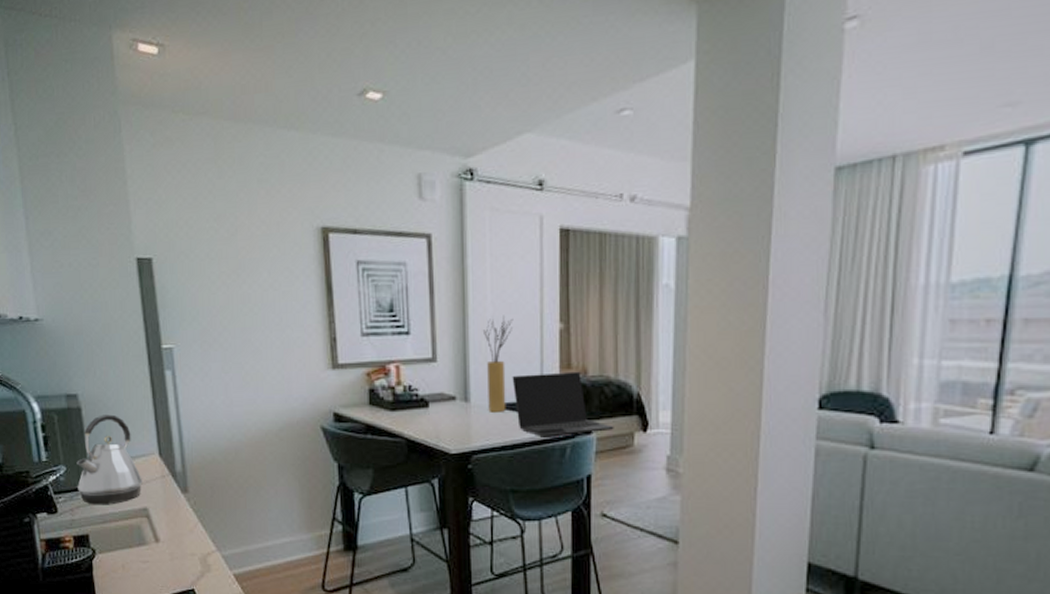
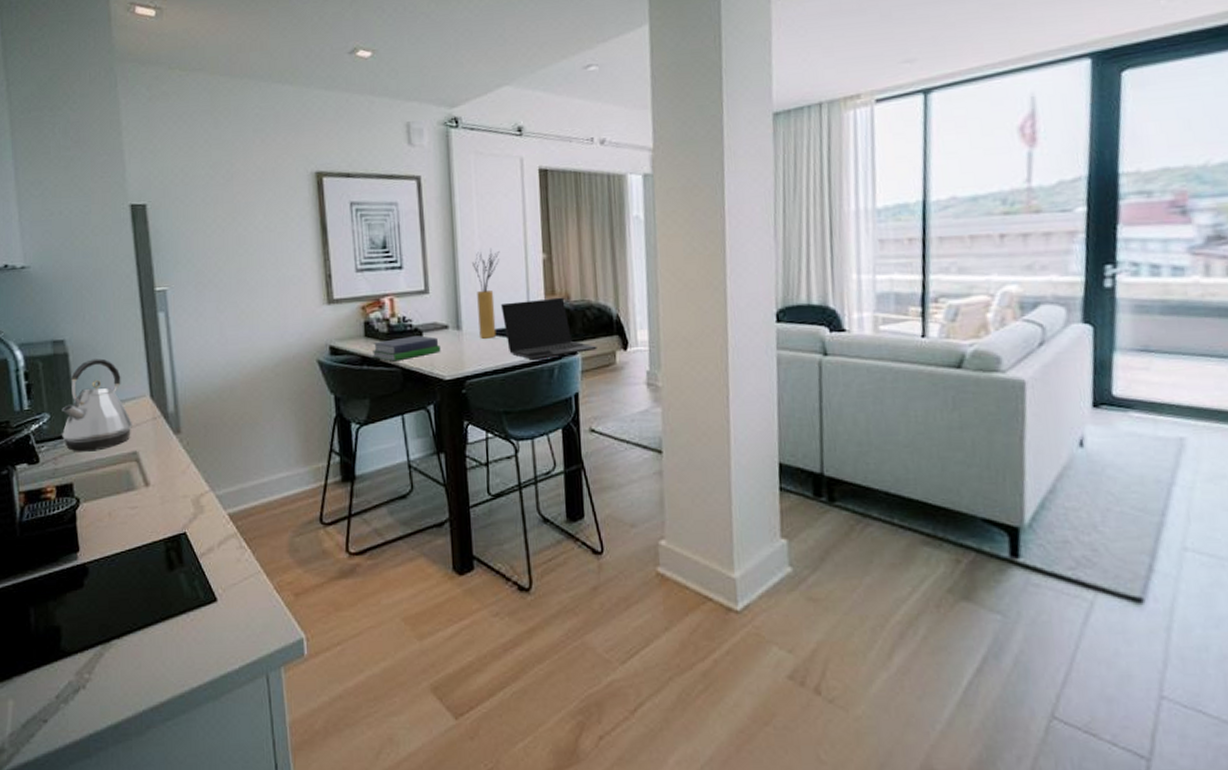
book: none [377,406,447,432] -> present [373,335,441,362]

